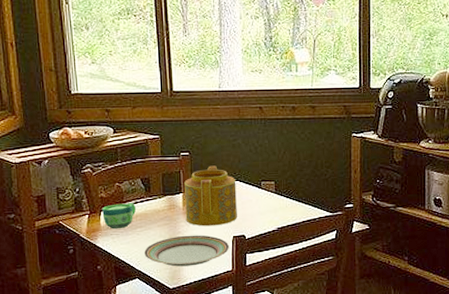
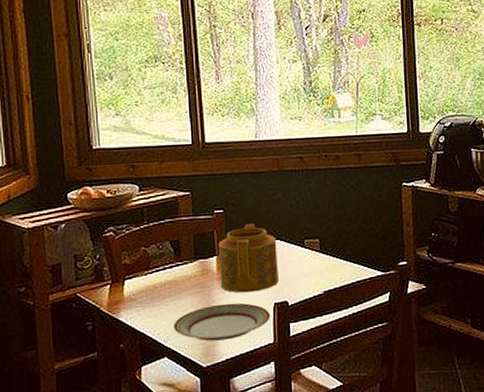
cup: present [102,203,137,229] -> none [126,269,165,301]

